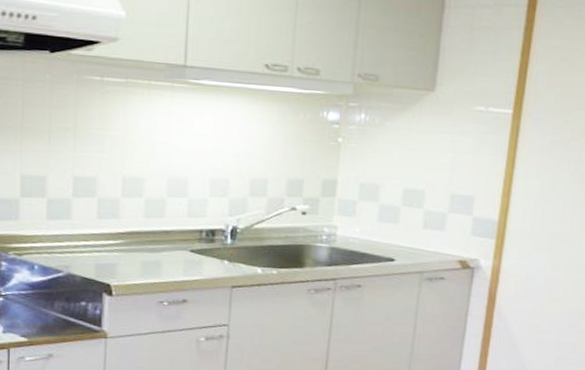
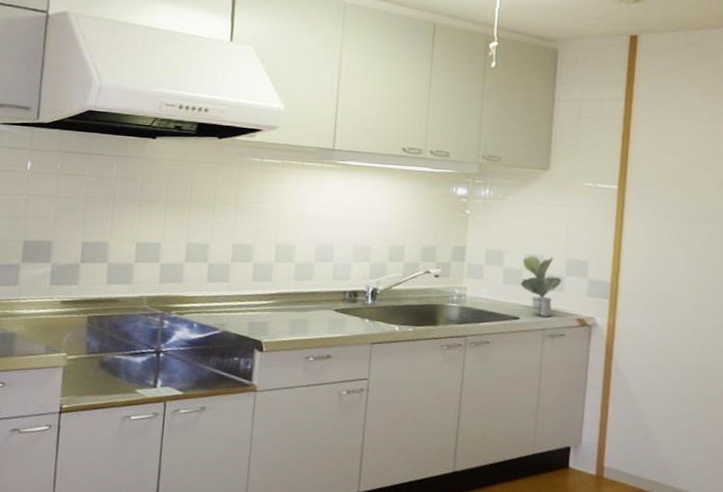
potted plant: none [397,190,444,259] -> present [520,255,562,317]

